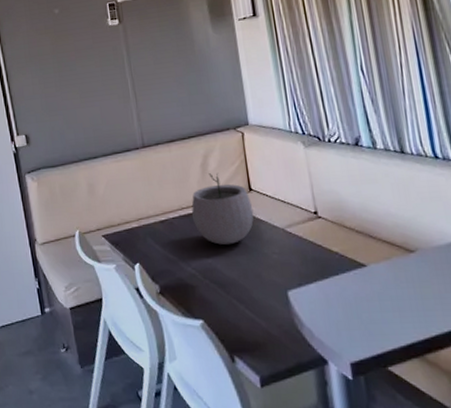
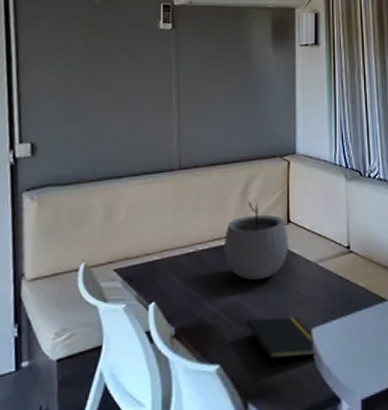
notepad: none [222,280,296,329] -> present [246,317,316,371]

